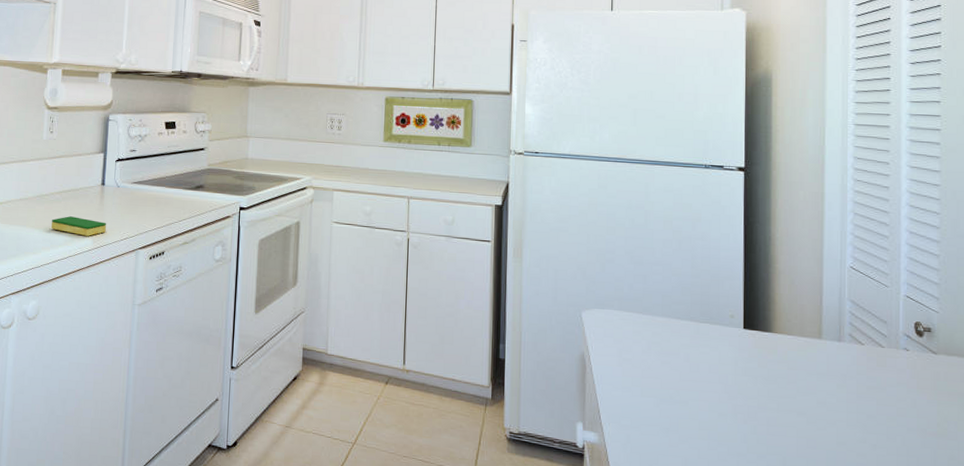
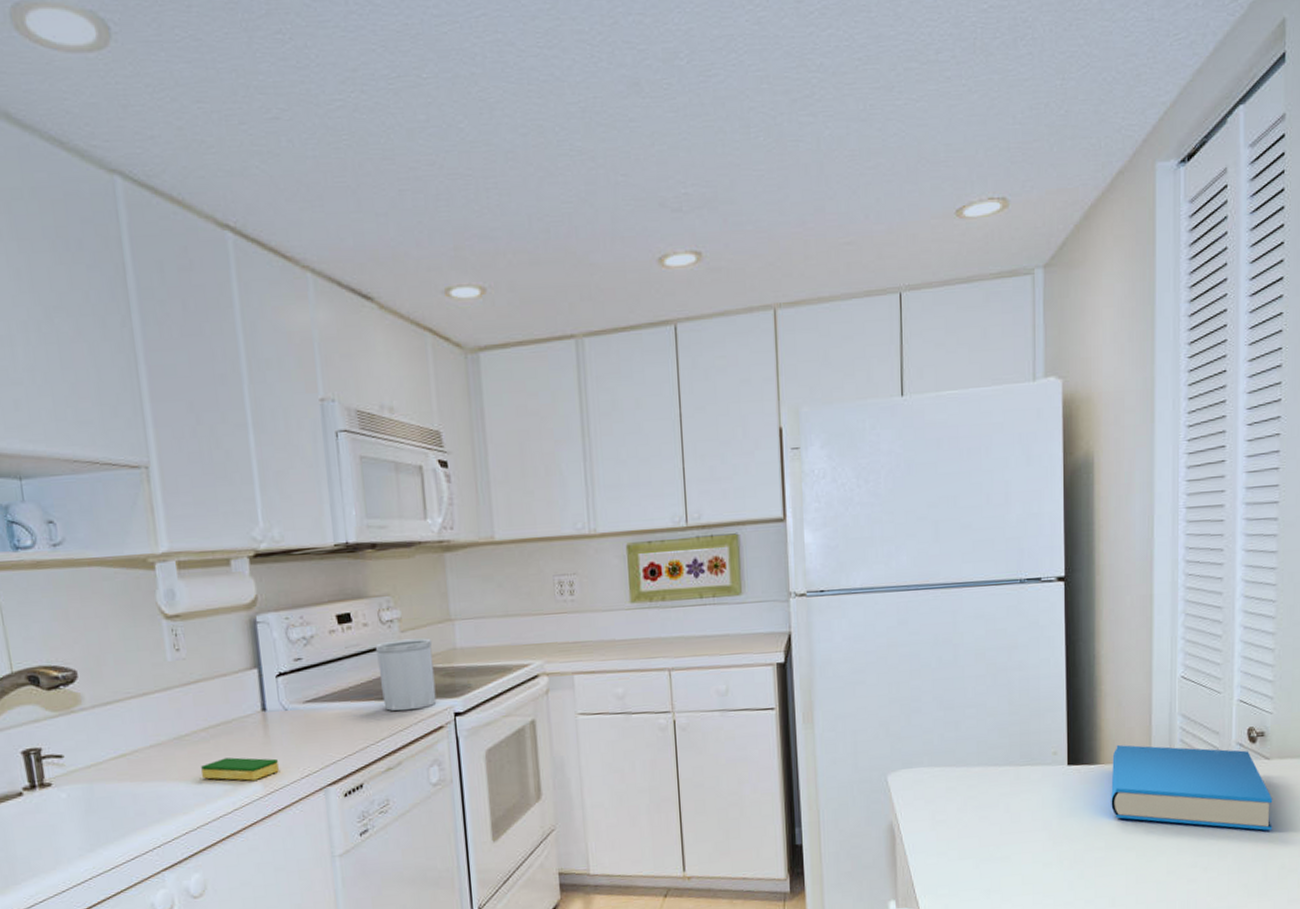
utensil holder: none [189,146,231,201] -> present [375,638,437,712]
book: none [783,318,941,421] -> present [1111,744,1273,831]

